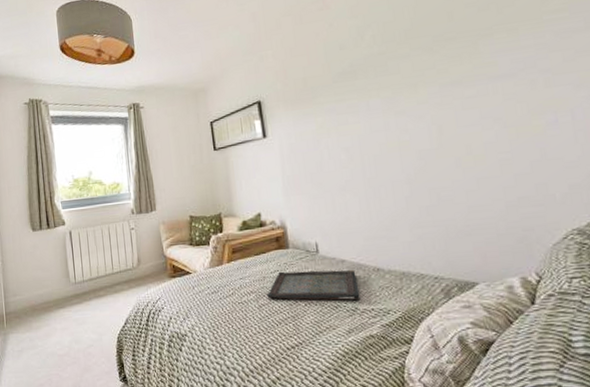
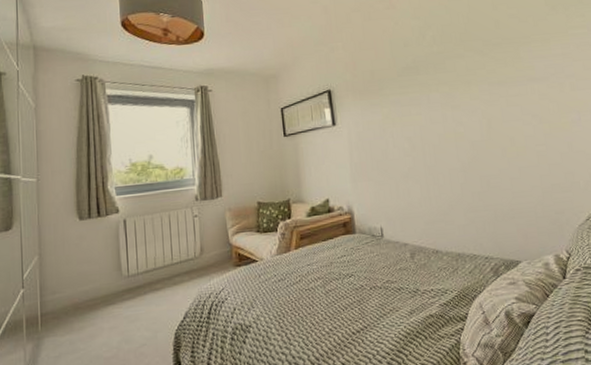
serving tray: present [266,270,361,301] -> none [333,253,421,284]

